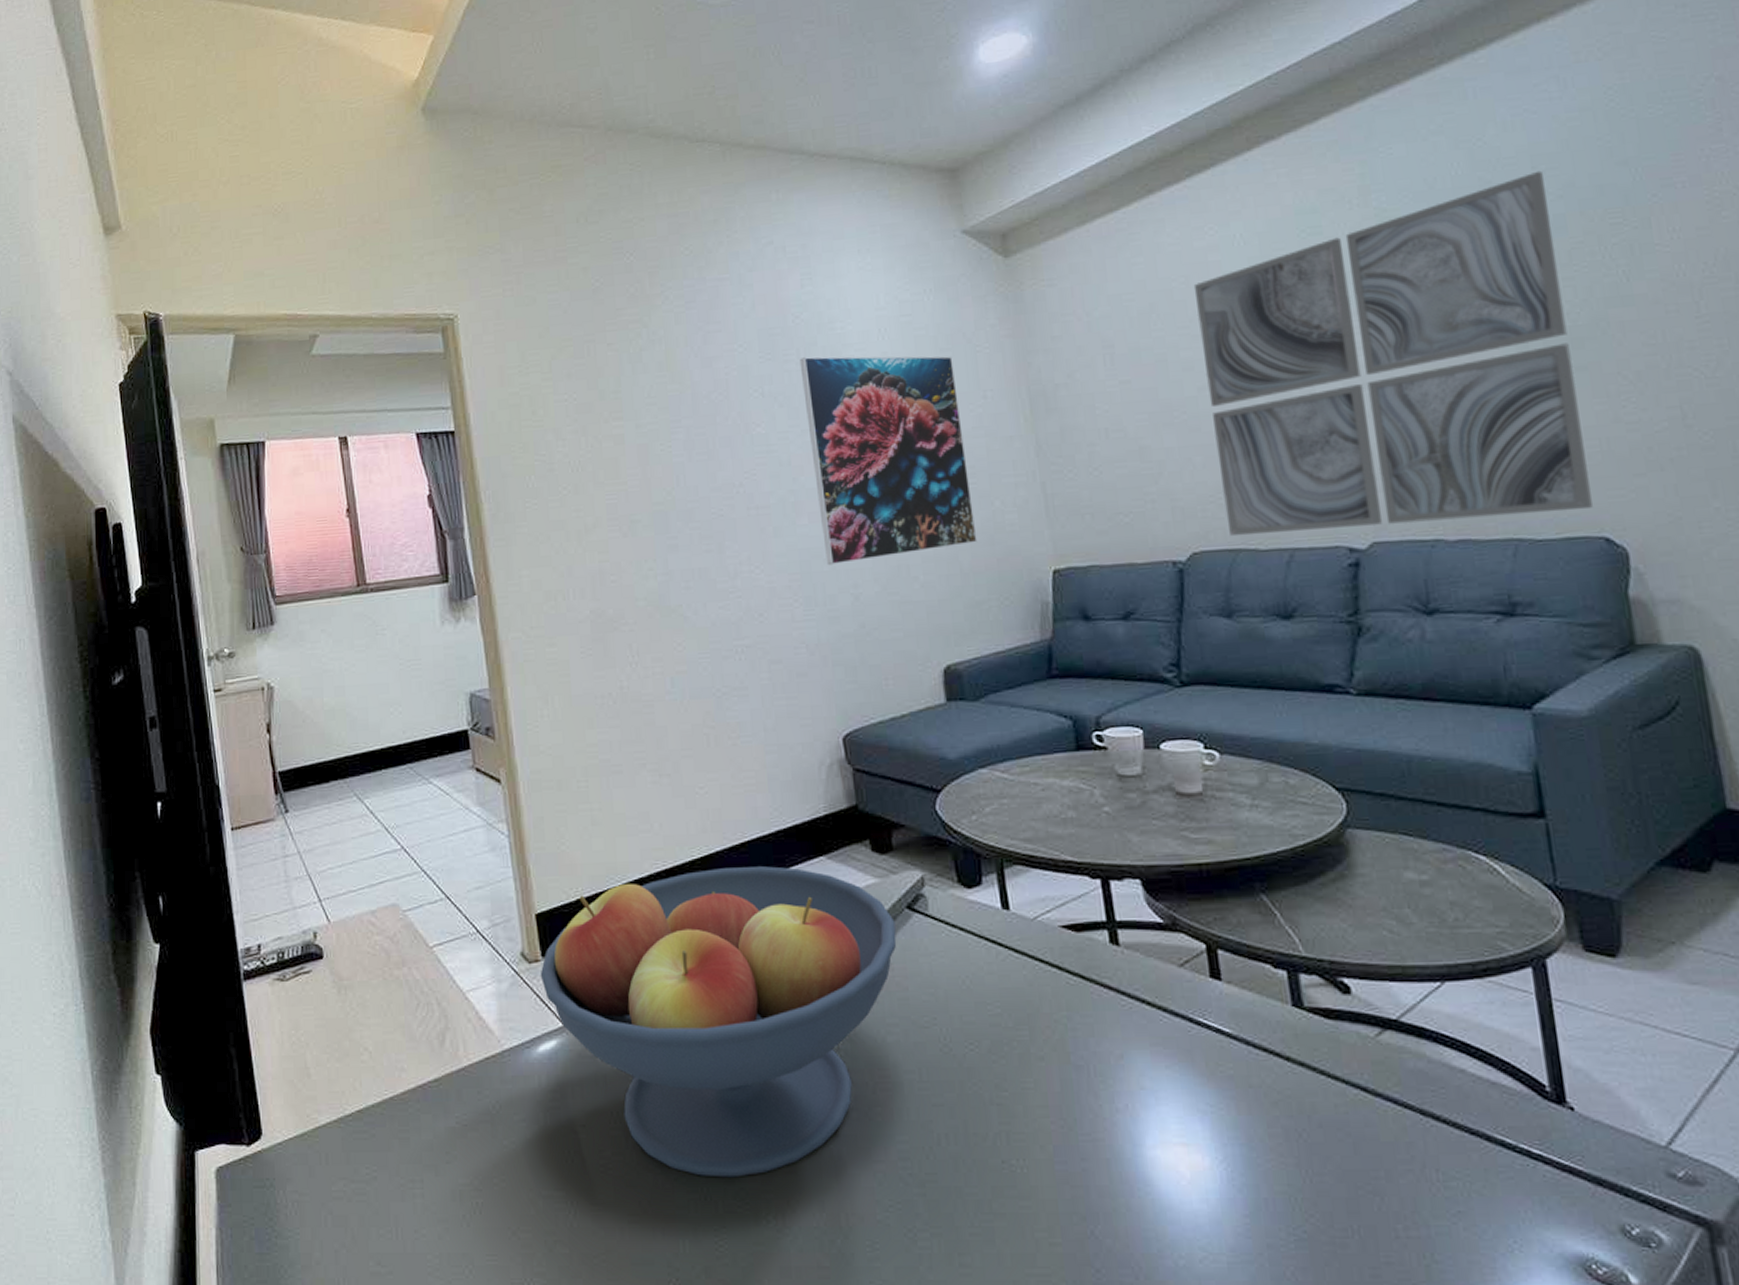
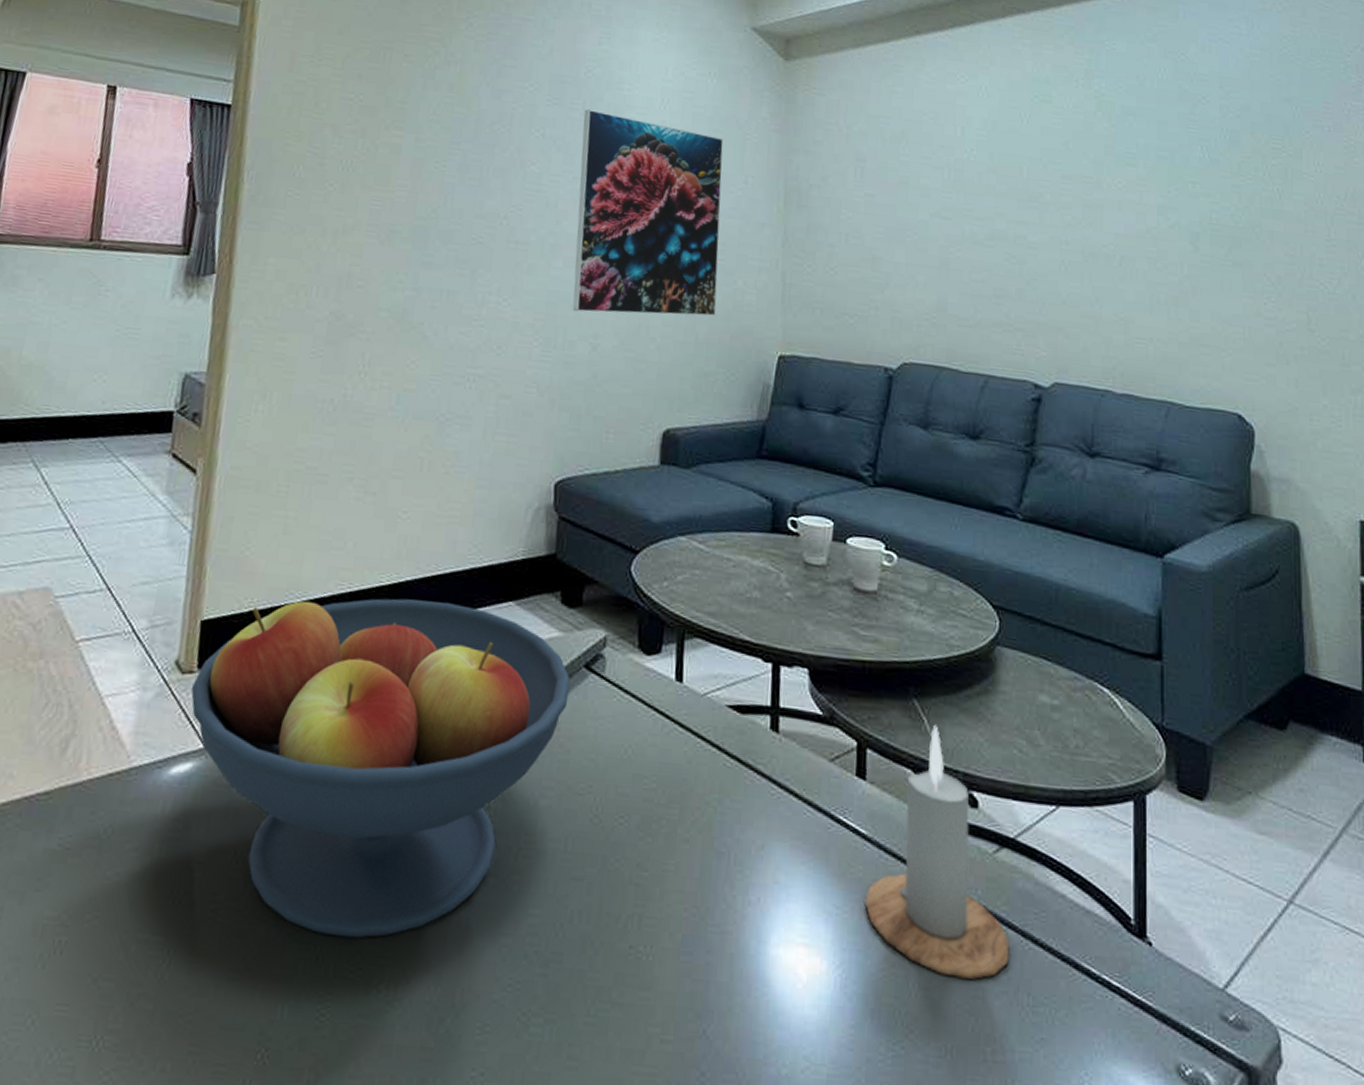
wall art: present [1193,170,1593,537] -> none [936,91,1232,386]
candle: none [1239,916,1410,1161] -> present [864,724,1010,979]

